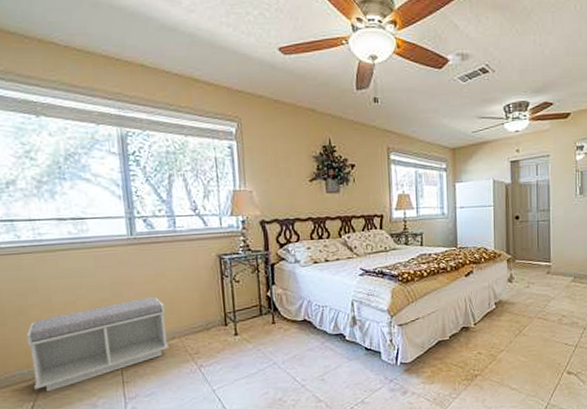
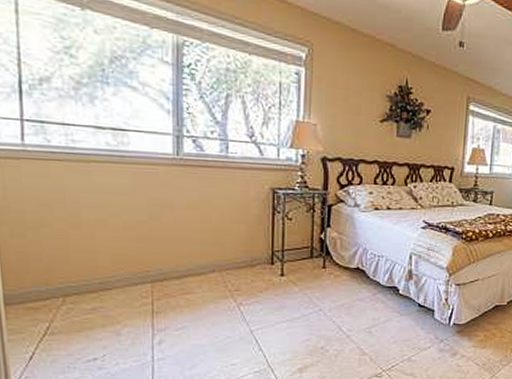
bench: present [26,296,169,391] -> none [47,224,208,313]

